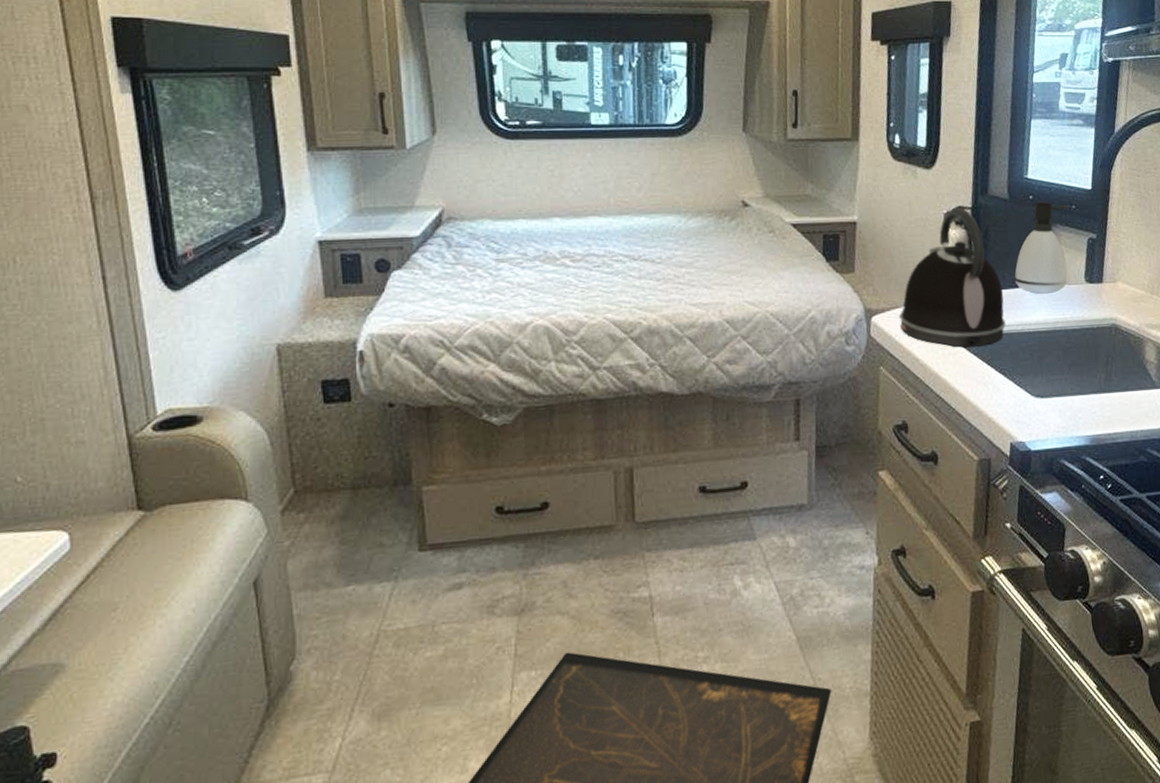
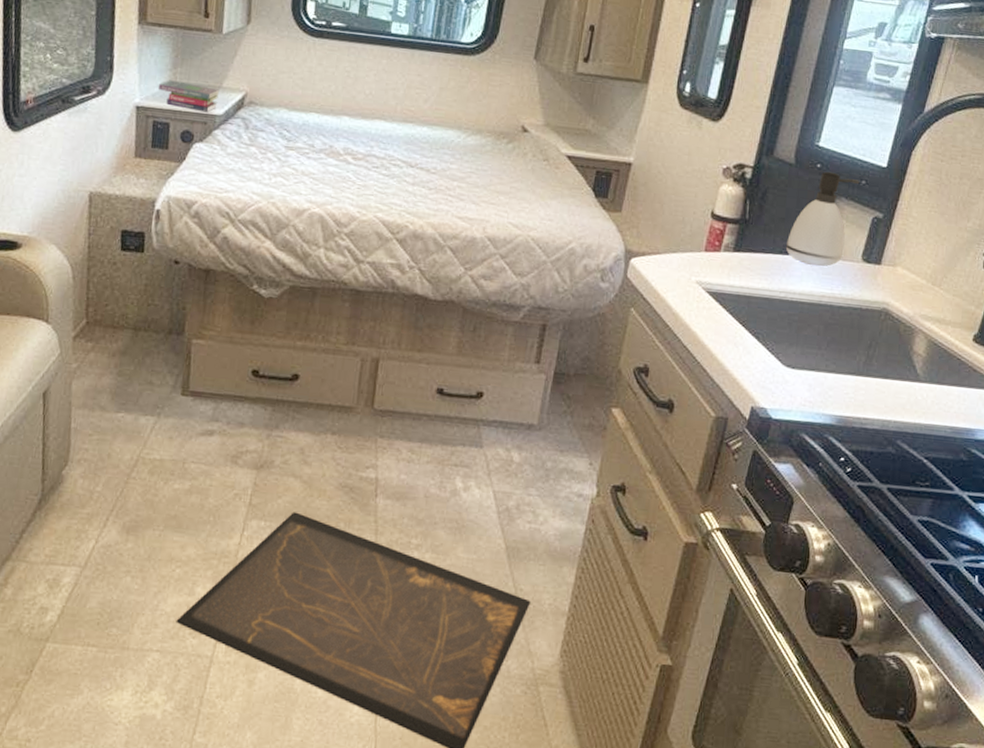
books: none [340,206,412,237] -> present [158,80,219,113]
kettle: present [899,207,1006,347] -> none [658,164,772,306]

